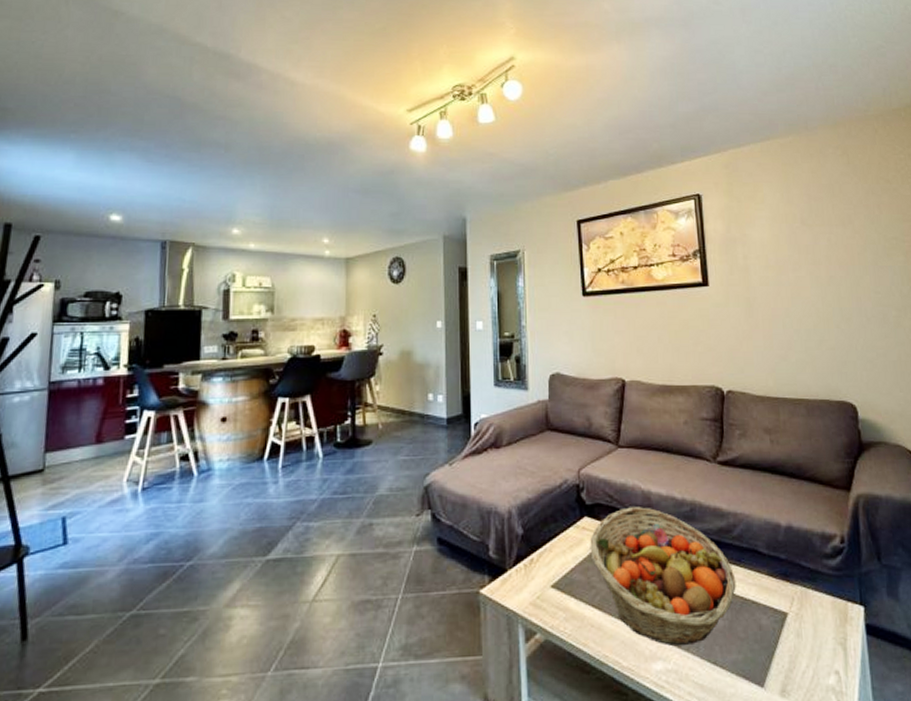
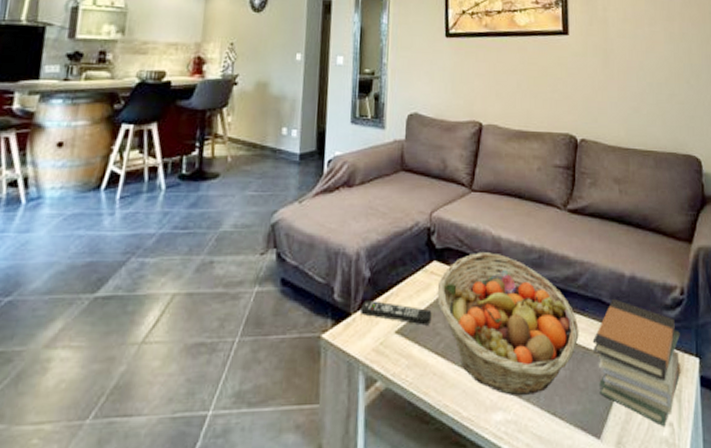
remote control: none [515,555,586,580] -> present [359,299,432,326]
book stack: none [750,548,845,676] -> present [592,298,681,427]

